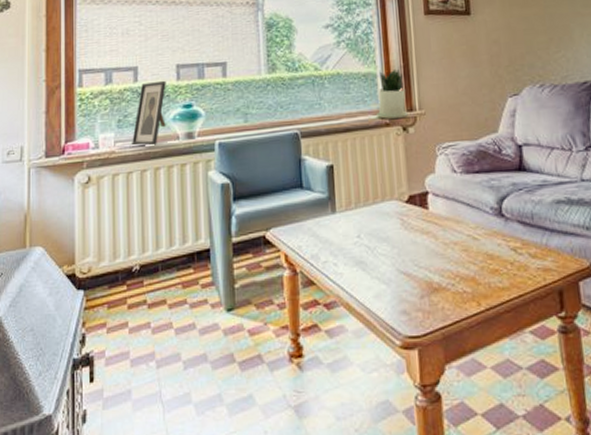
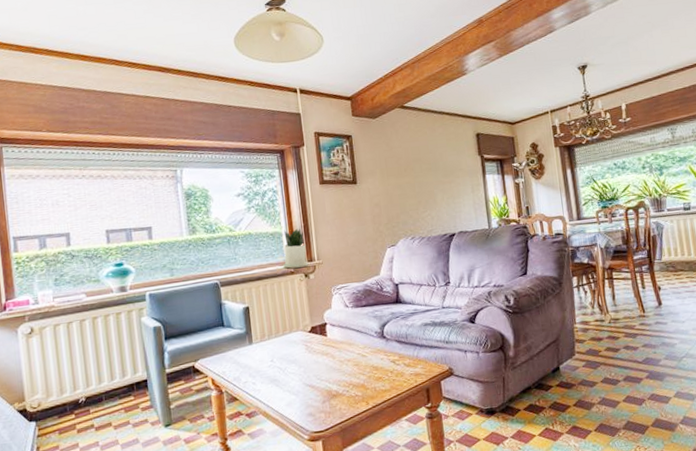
picture frame: present [132,80,166,146] -> none [69,244,100,300]

